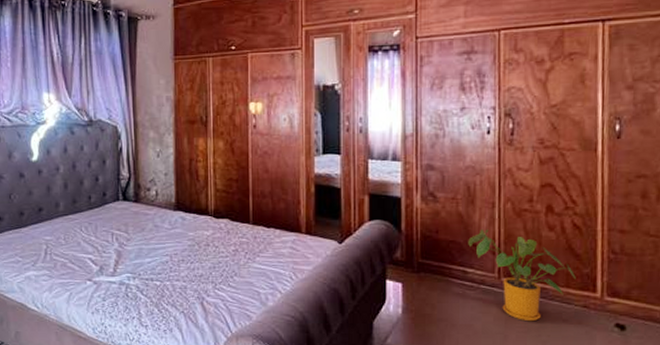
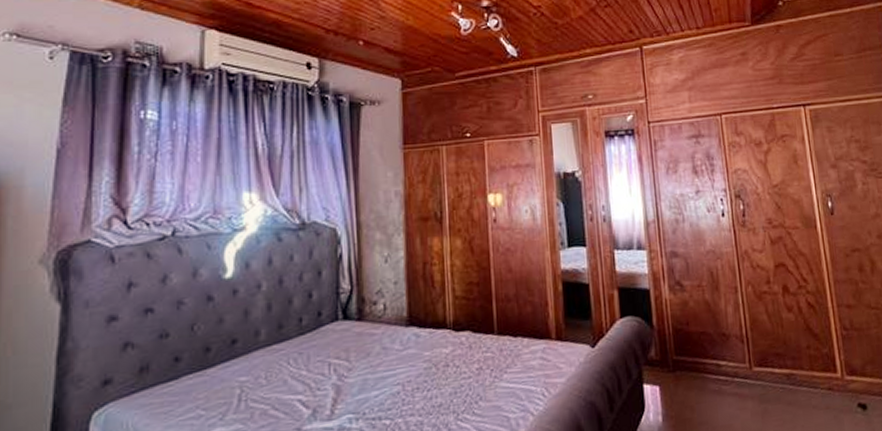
house plant: present [468,229,576,322] -> none [717,316,818,413]

